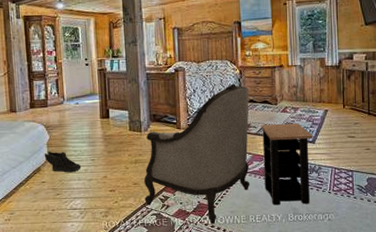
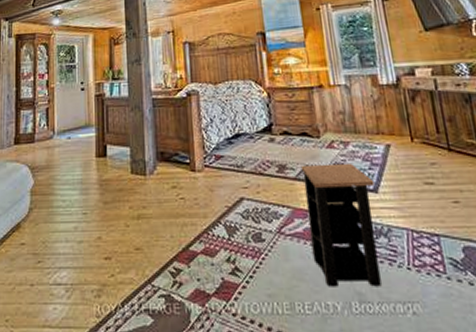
sneaker: present [44,151,82,173] -> none [26,200,70,231]
armchair: present [144,83,250,224] -> none [149,110,293,314]

